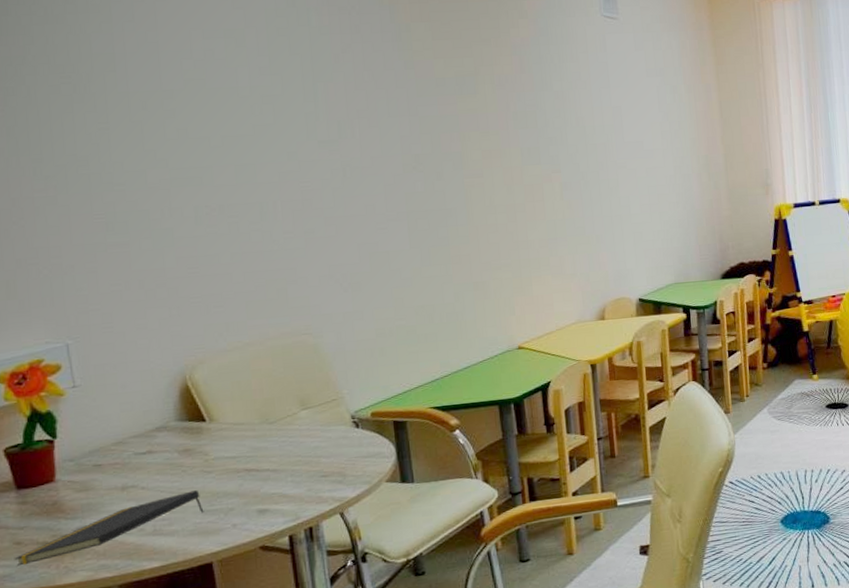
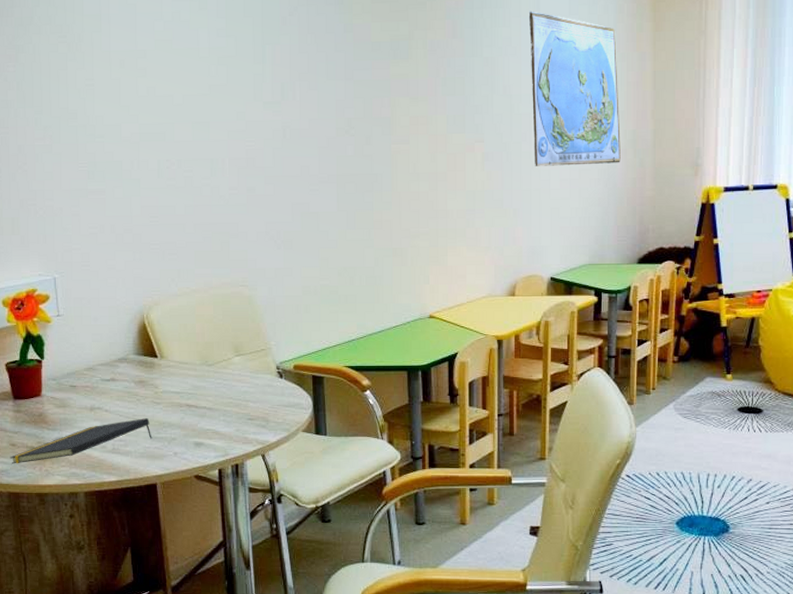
world map: none [595,47,696,193] -> present [528,11,621,166]

